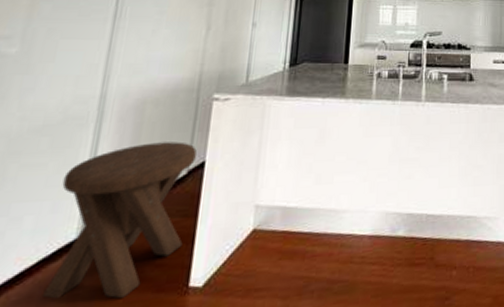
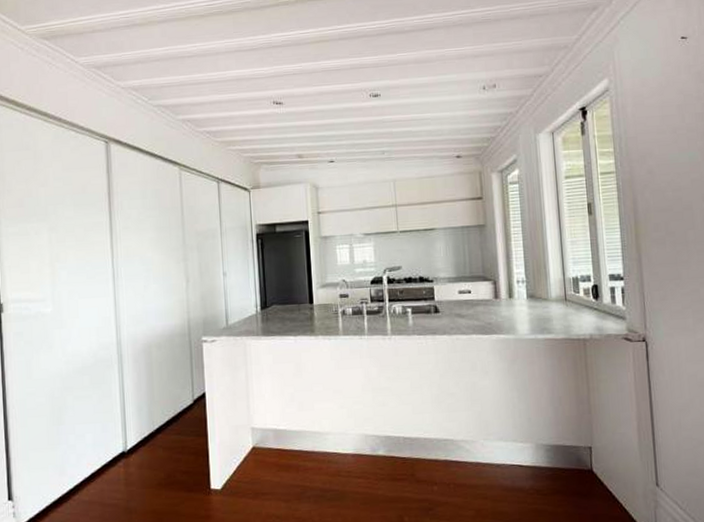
music stool: present [43,142,197,299] -> none [105,377,200,495]

